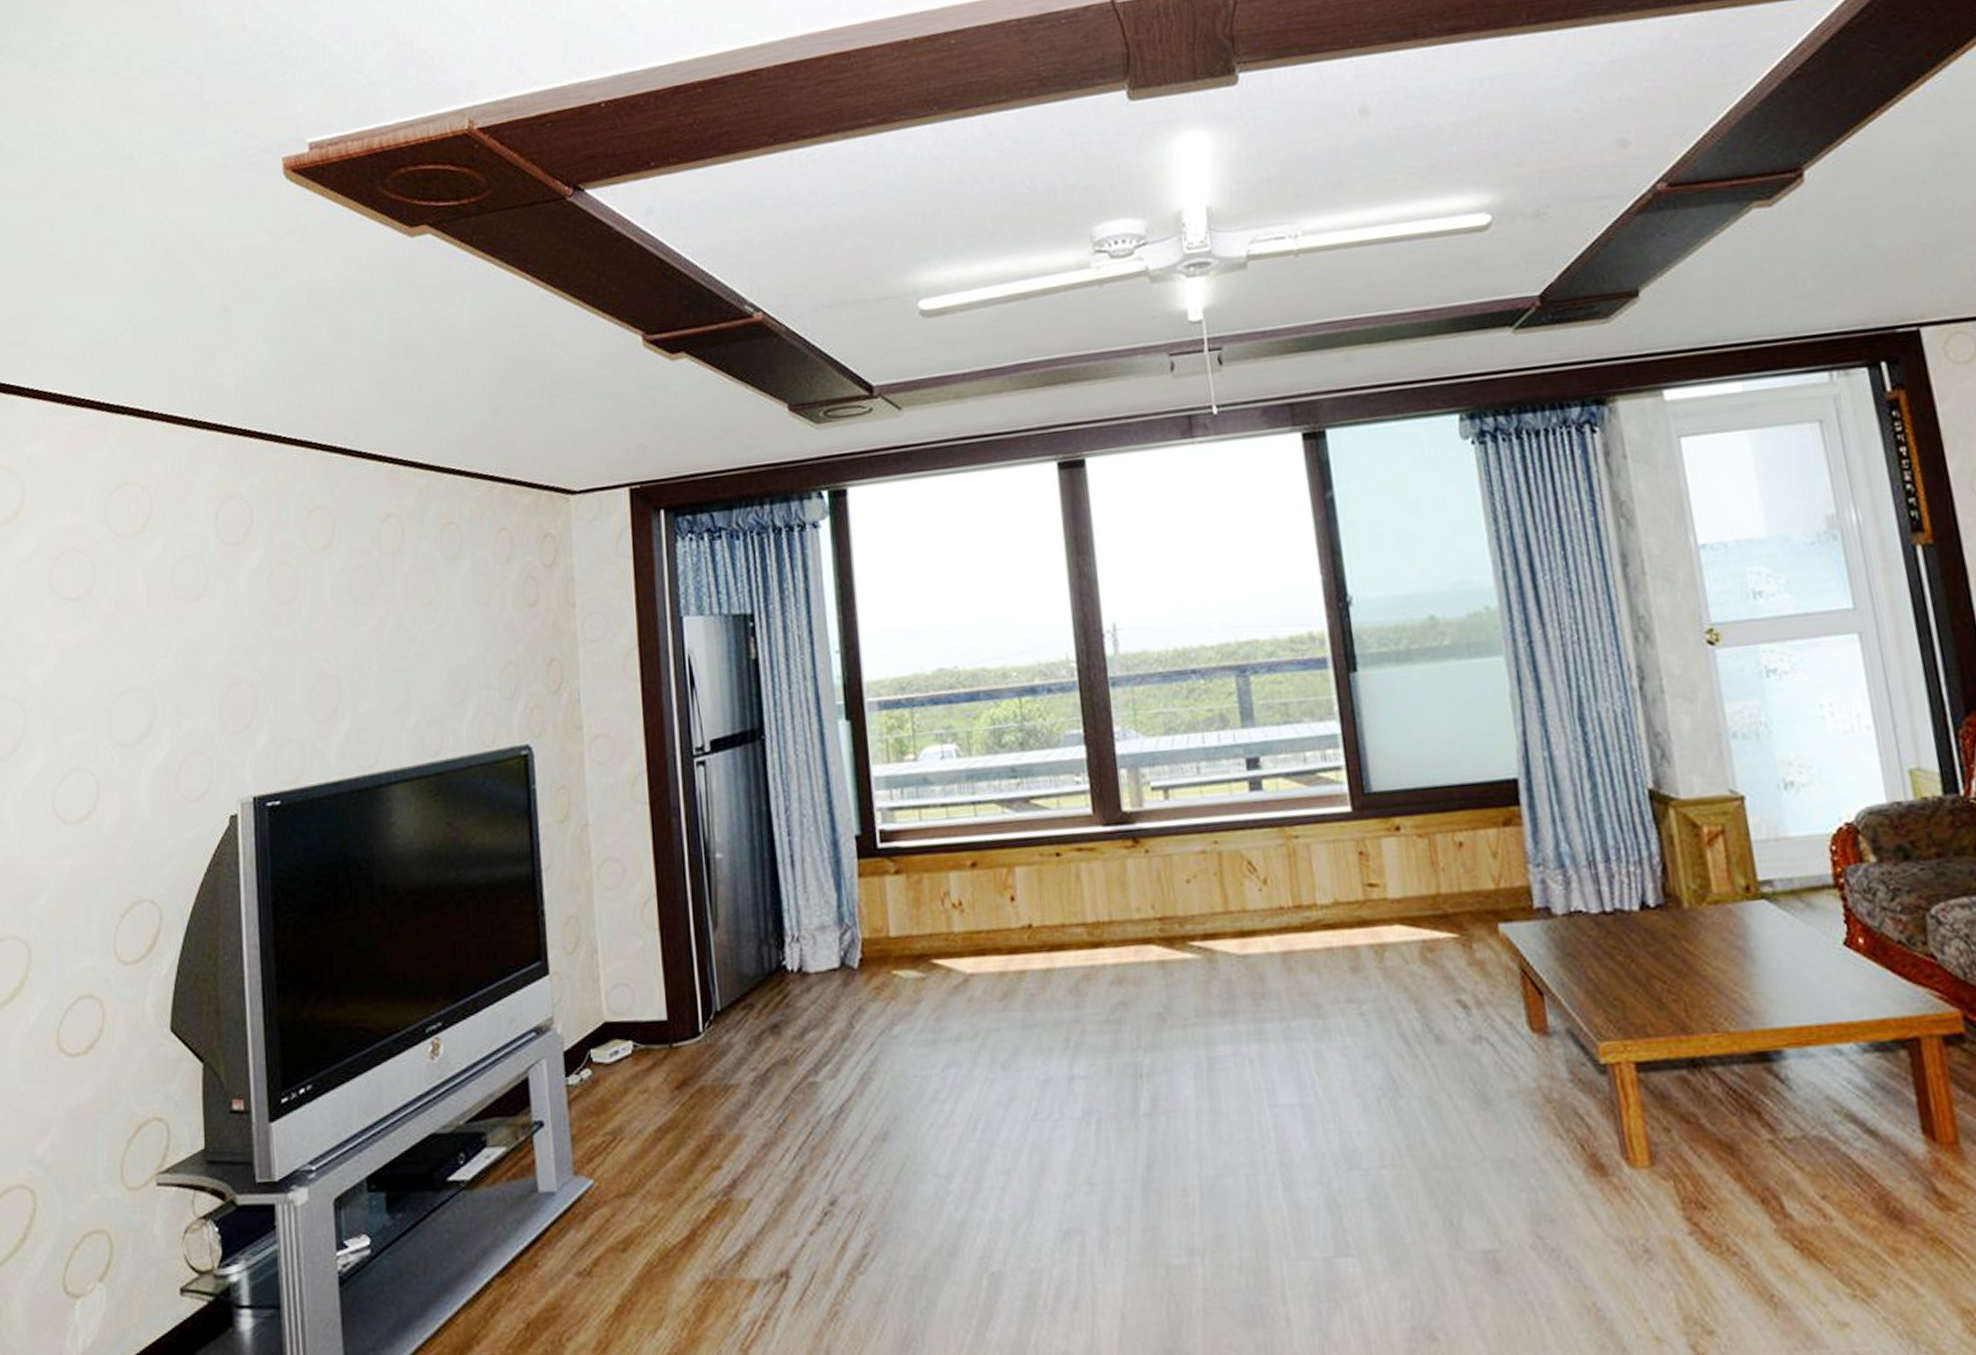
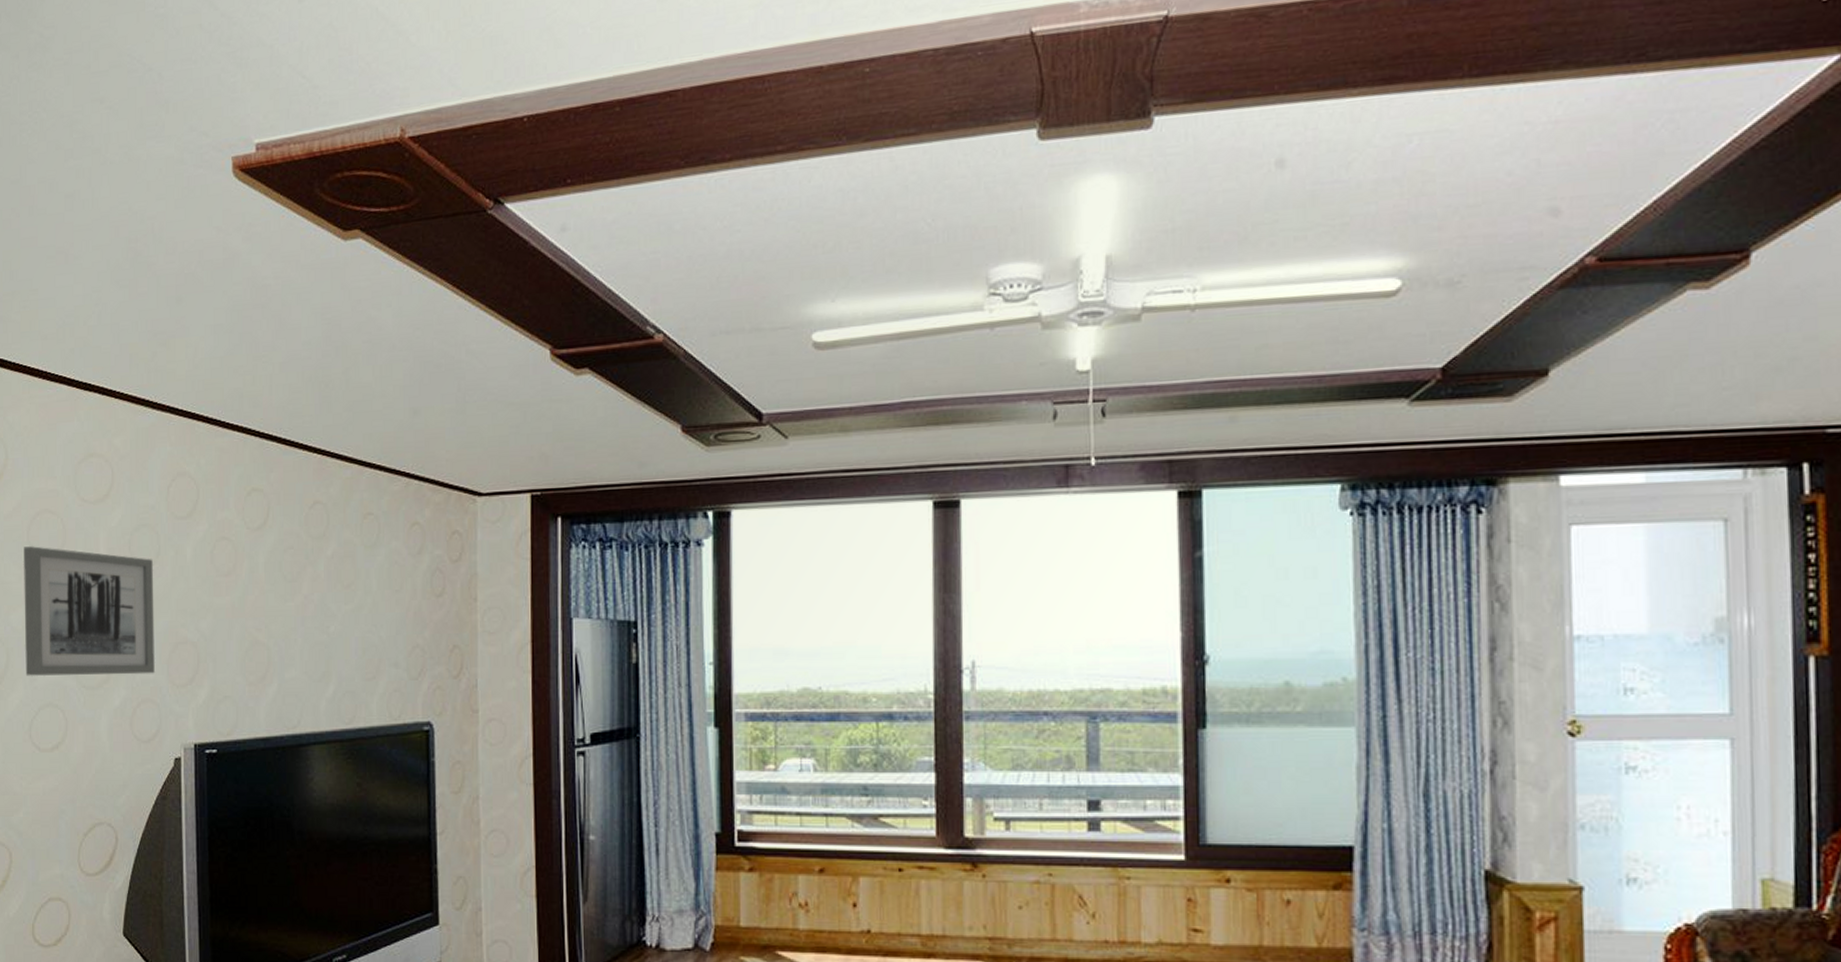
wall art: none [45,590,204,739] -> present [24,546,155,676]

